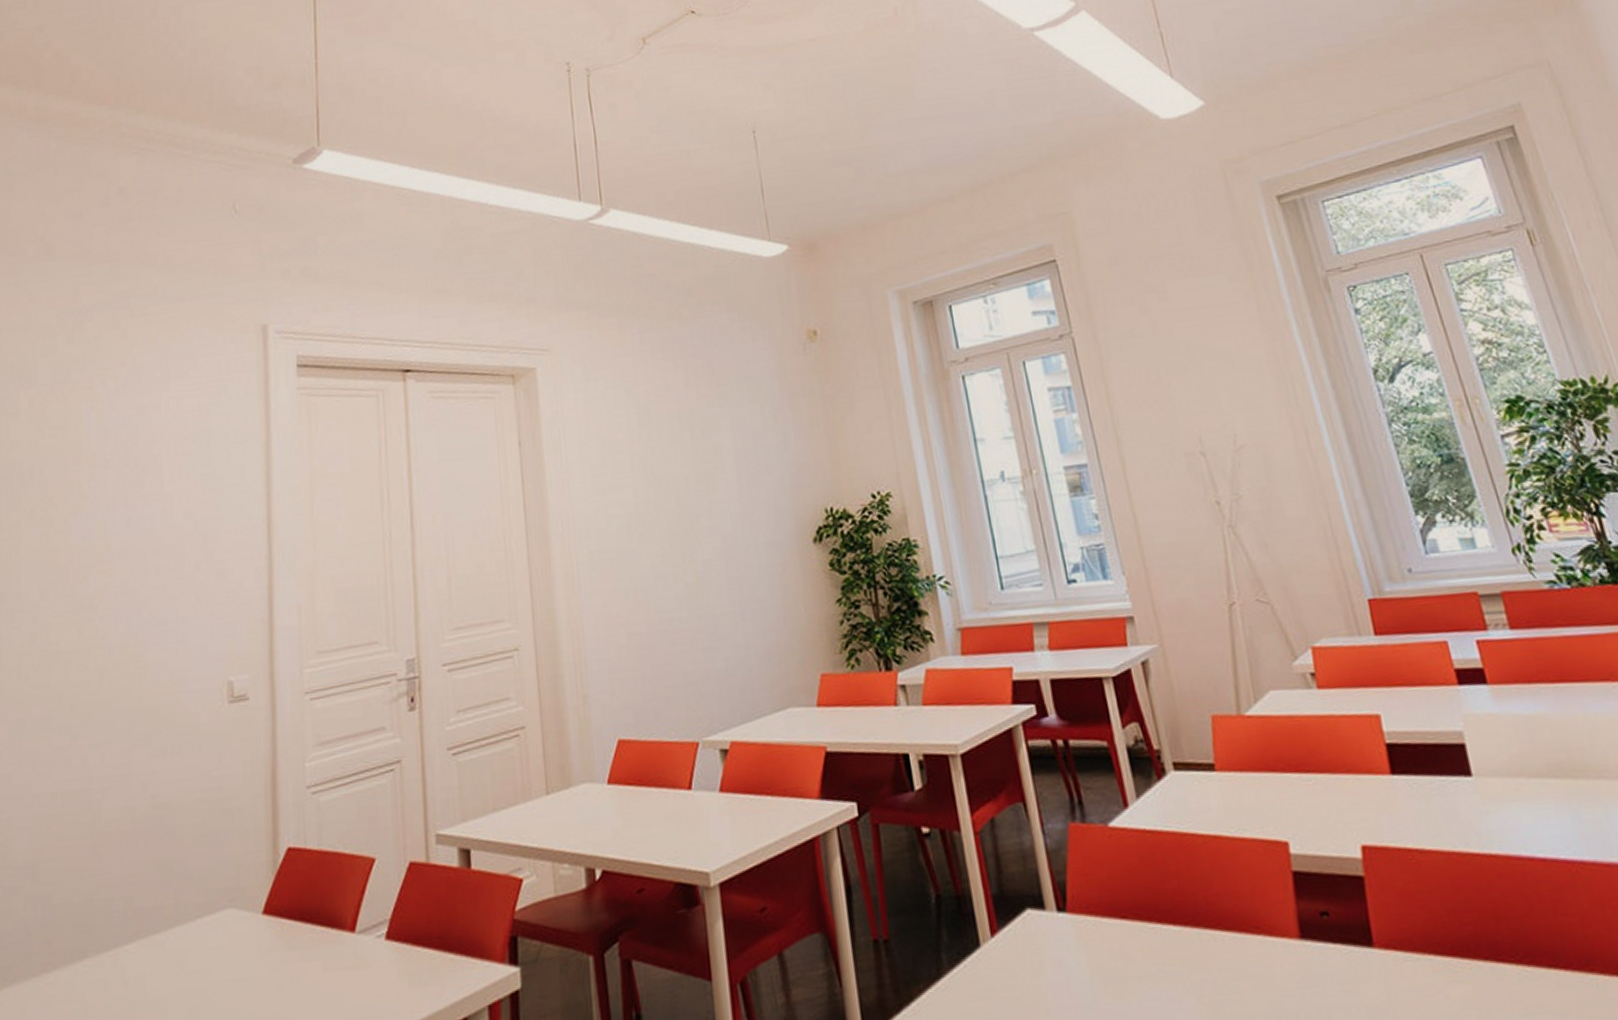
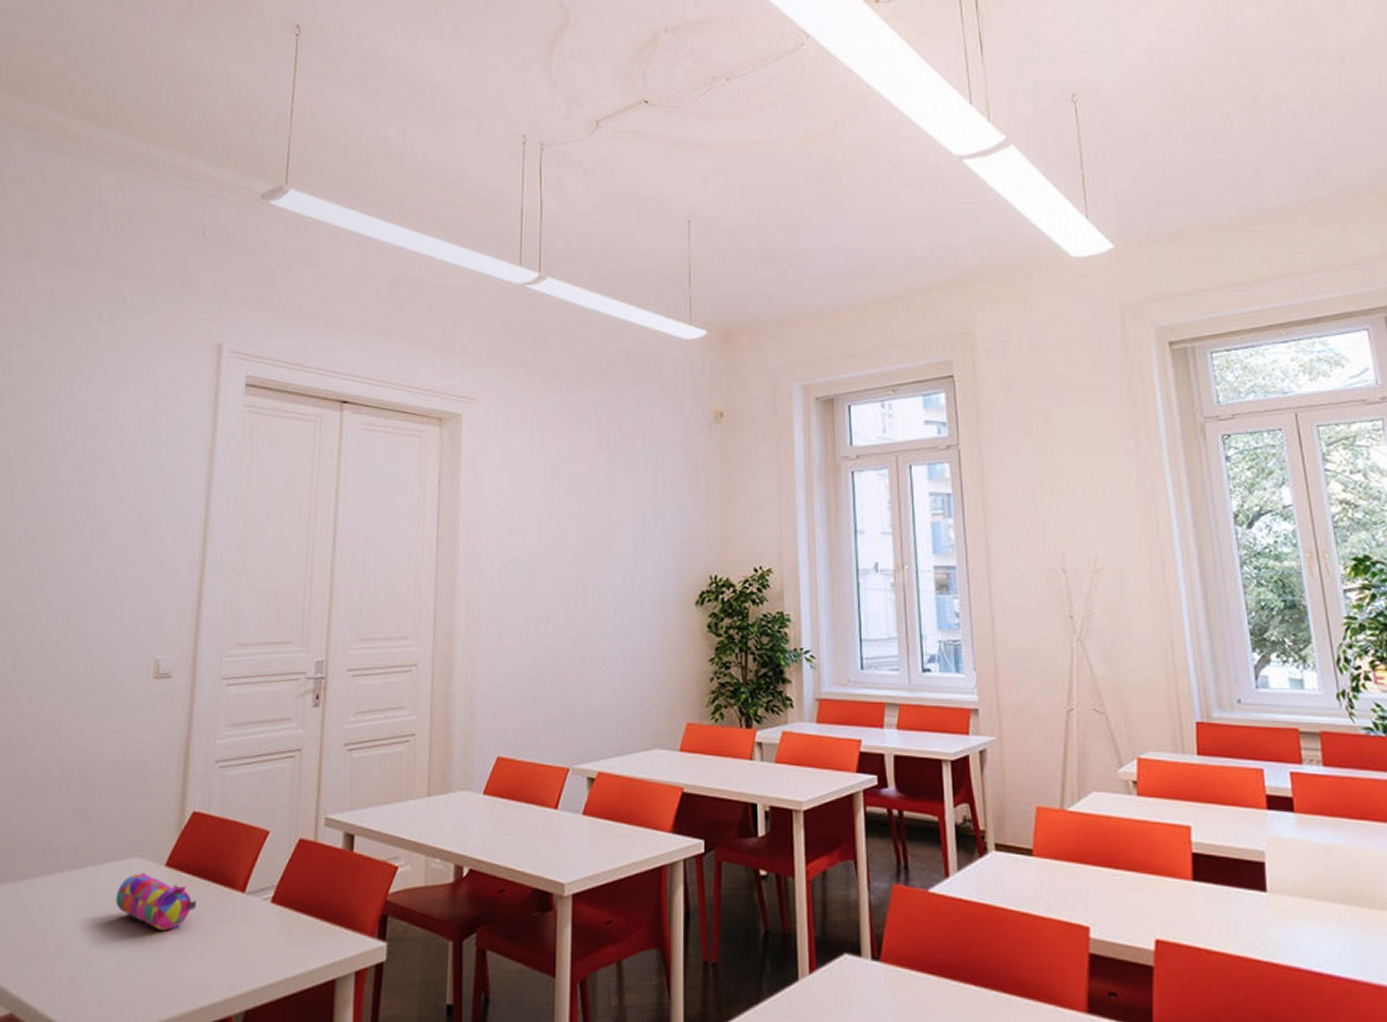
pencil case: none [211,925,302,989] -> present [116,873,197,930]

